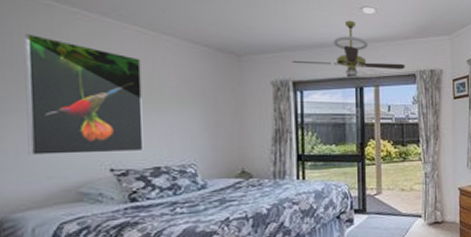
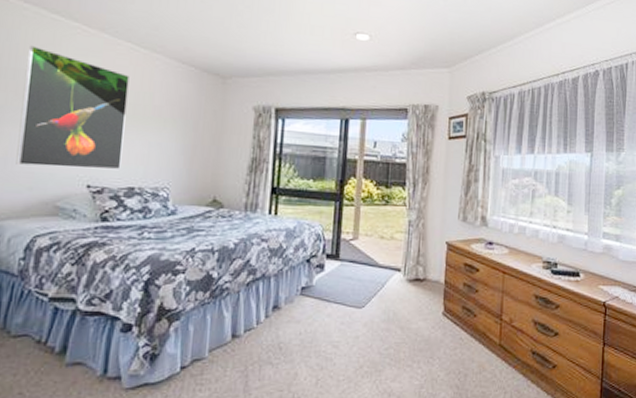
ceiling fan: present [292,20,405,78] -> none [276,46,397,110]

